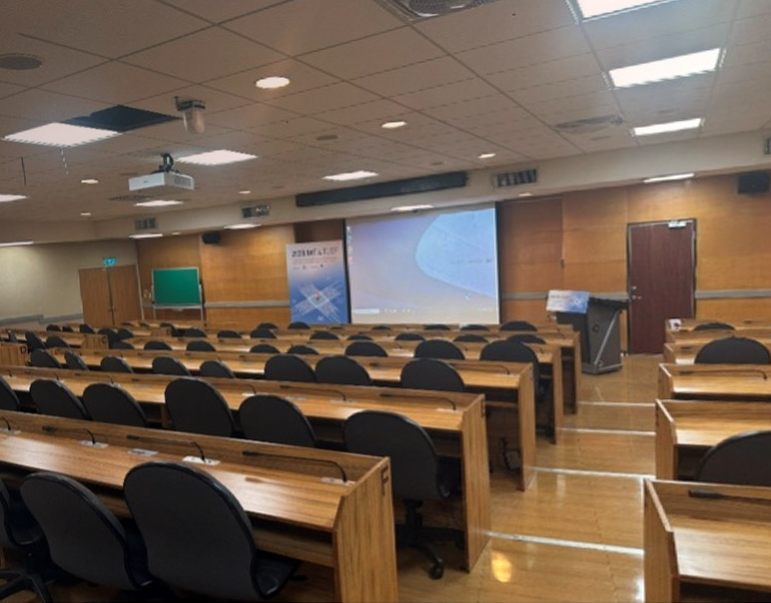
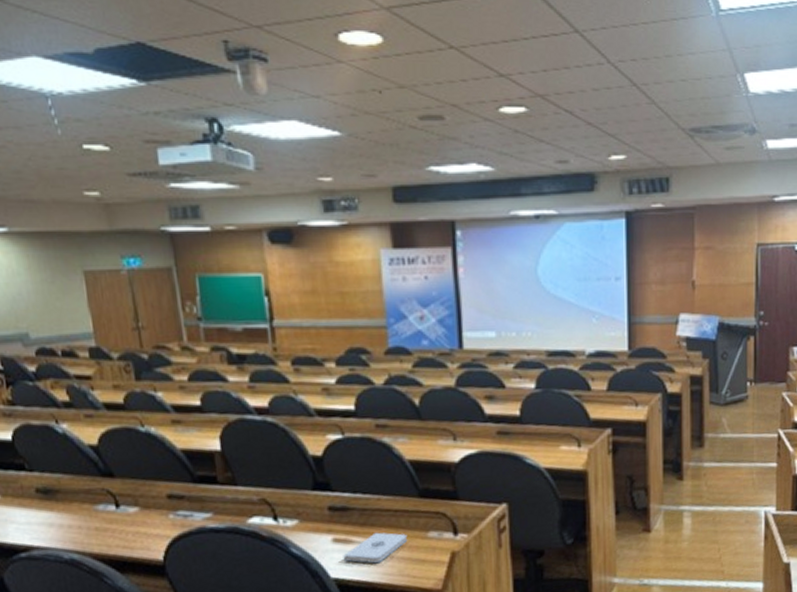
notepad: none [253,475,305,501] -> present [343,532,408,564]

